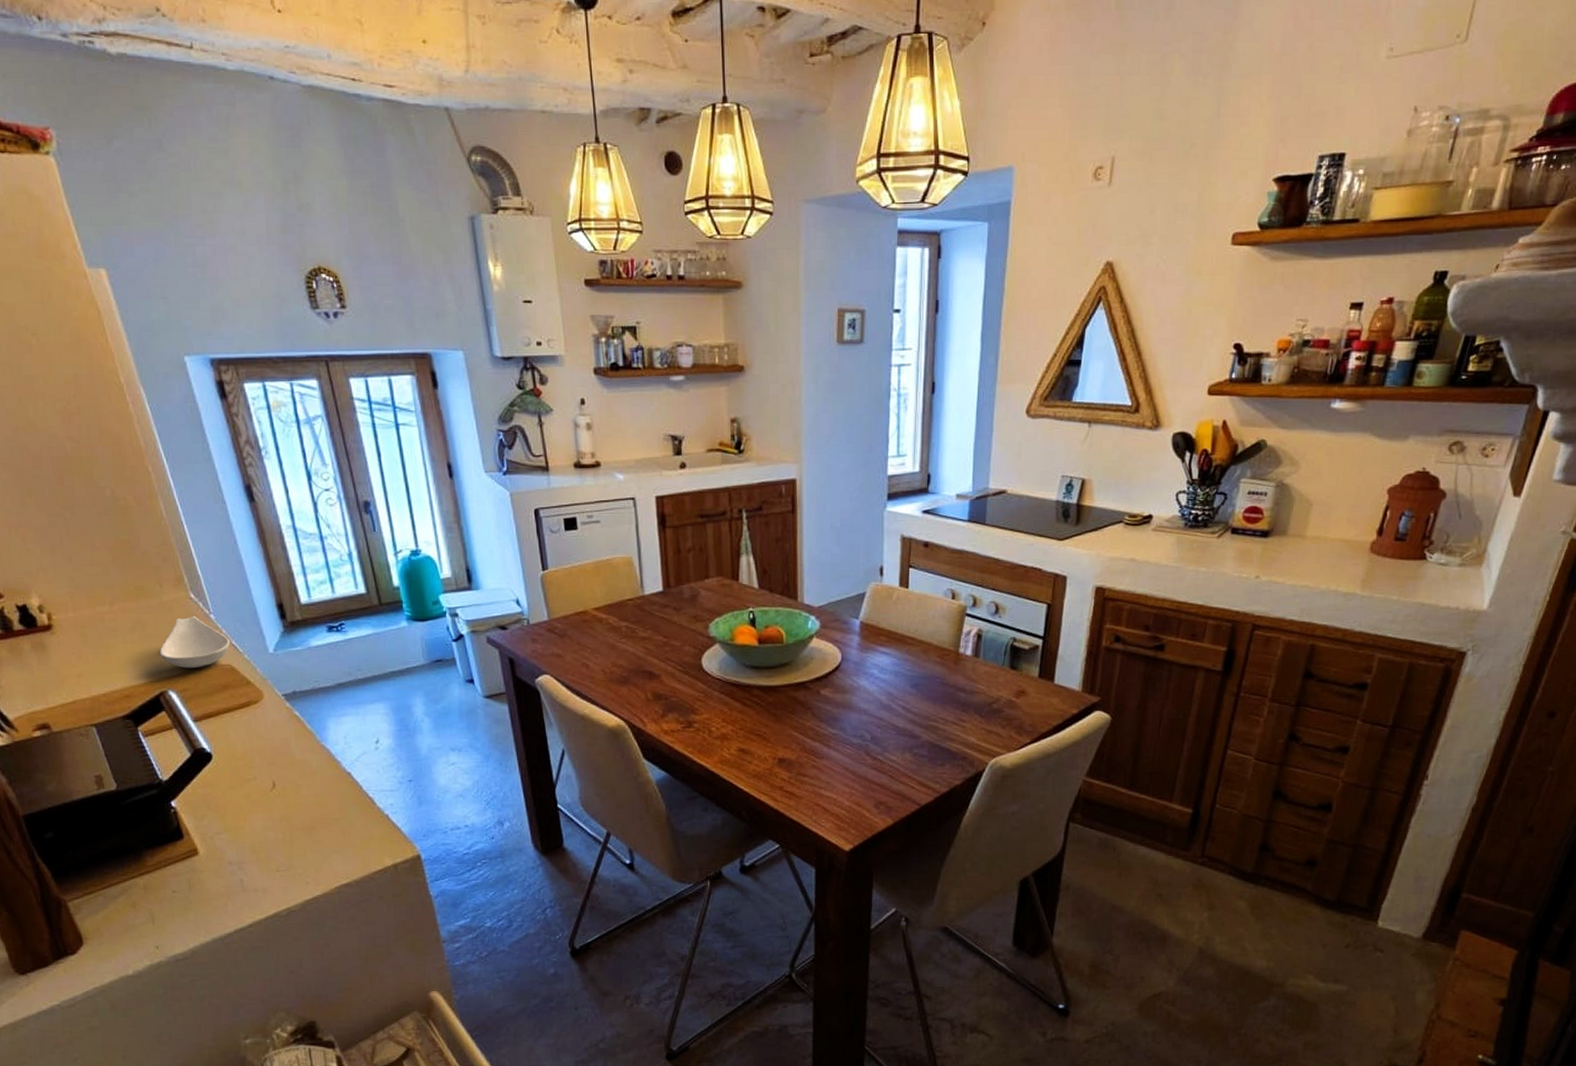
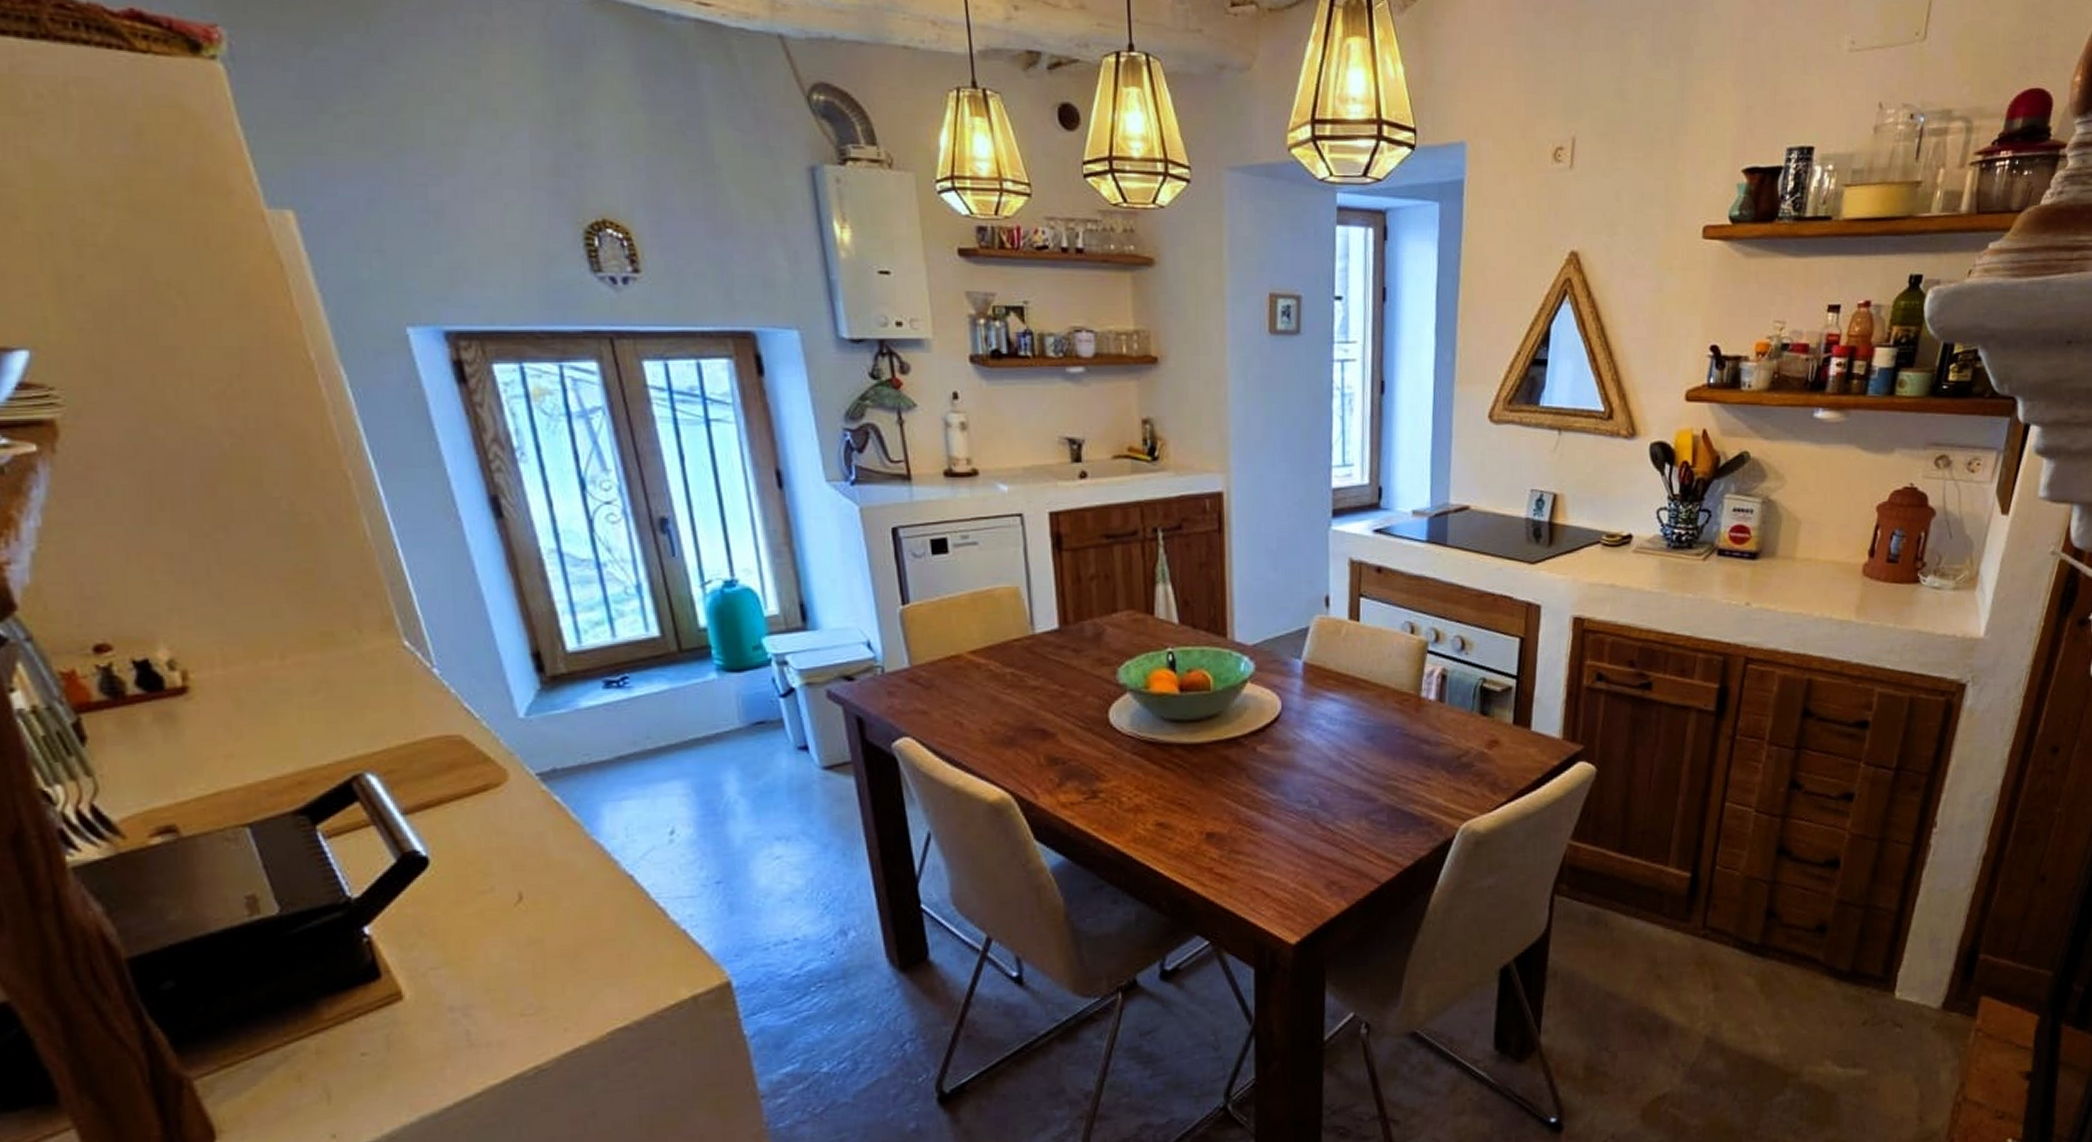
spoon rest: present [159,616,230,669] -> none [353,671,461,743]

